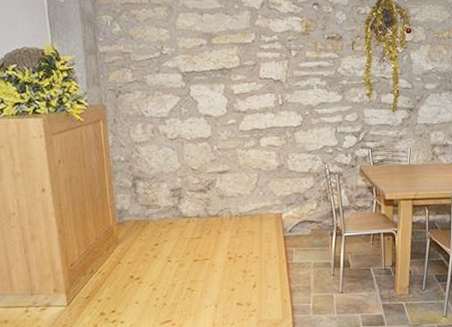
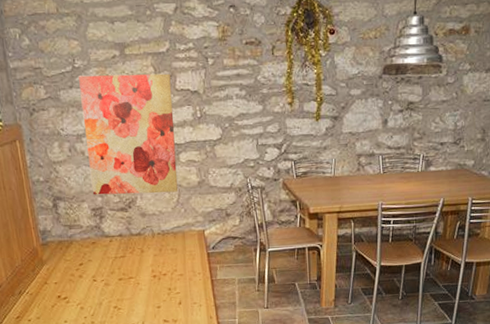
wall art: none [166,61,258,176] -> present [79,73,179,195]

